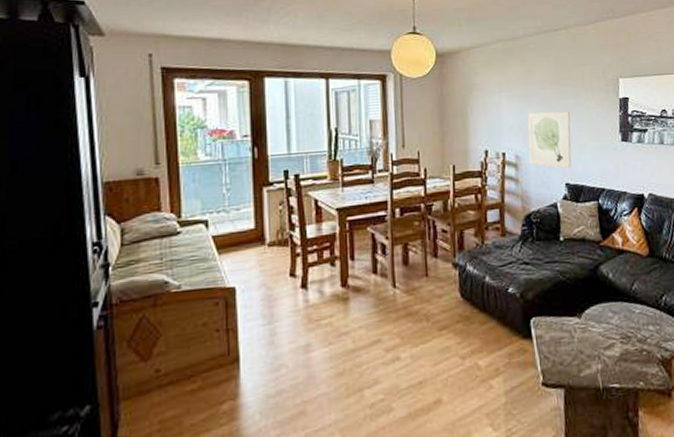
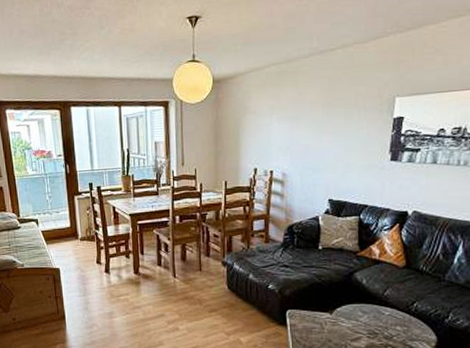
wall art: present [528,111,572,169] -> none [295,132,339,186]

